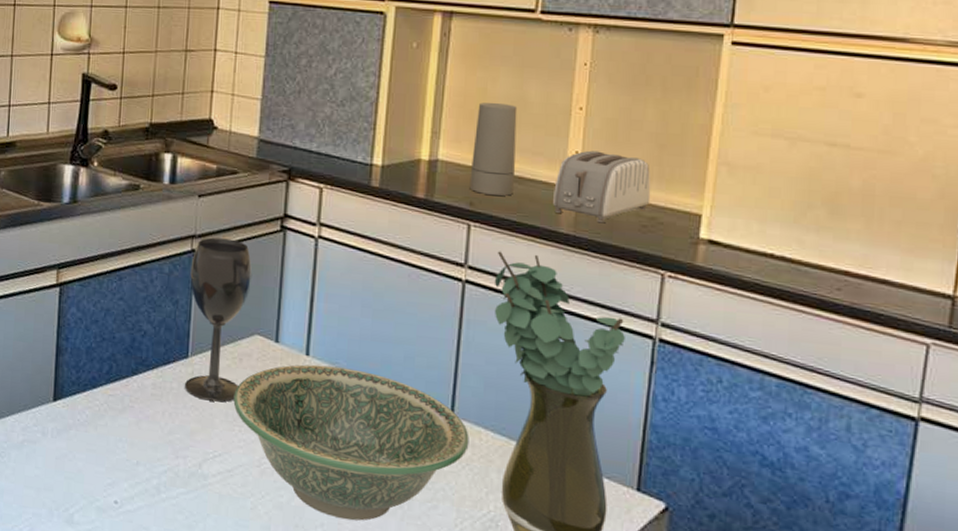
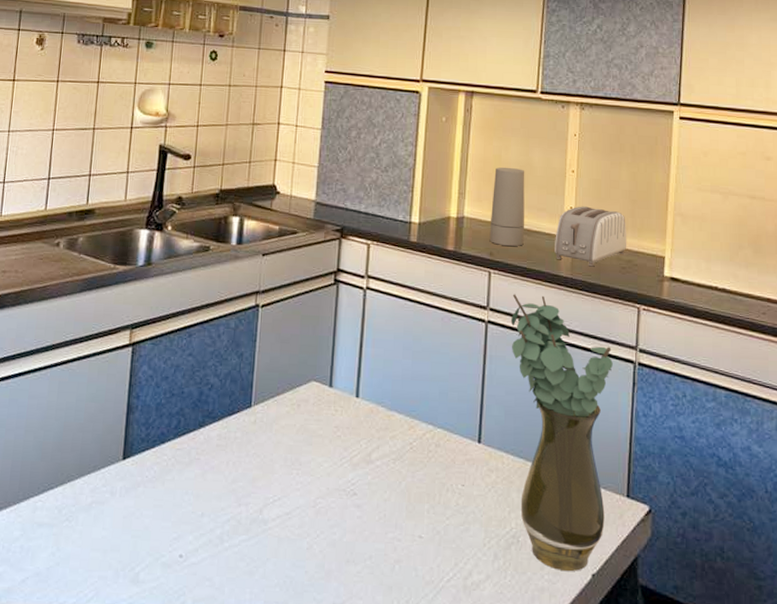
wine glass: present [185,237,253,402] -> none [248,292,310,448]
bowl: present [233,364,469,521] -> none [292,405,494,550]

